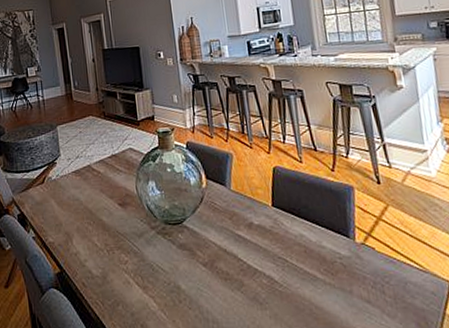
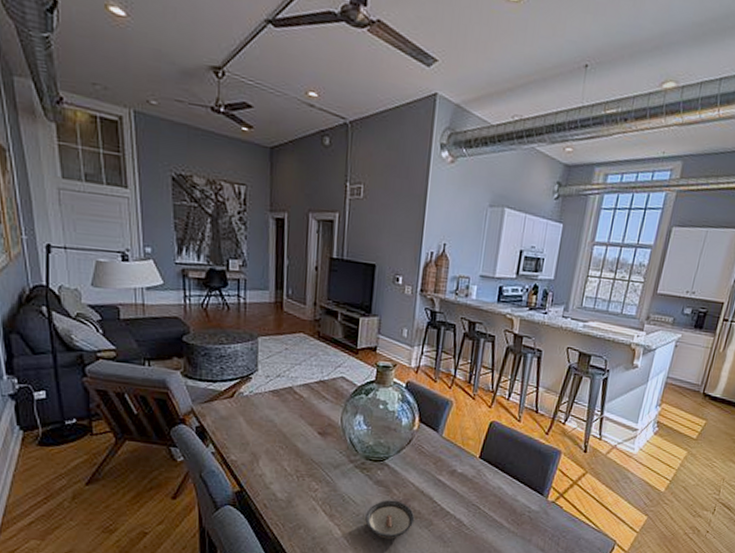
saucer: none [176,263,226,307] -> present [365,500,415,539]

